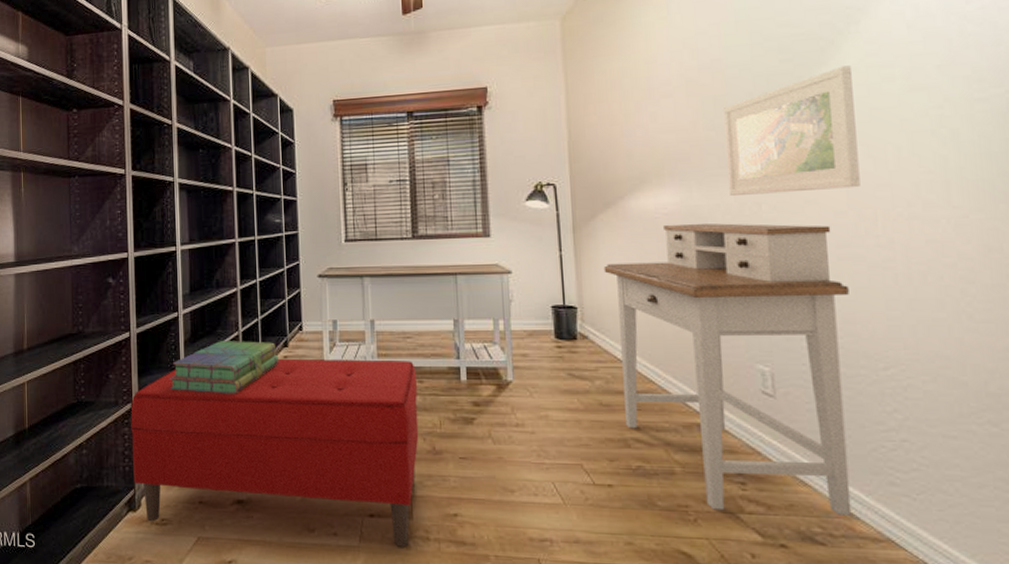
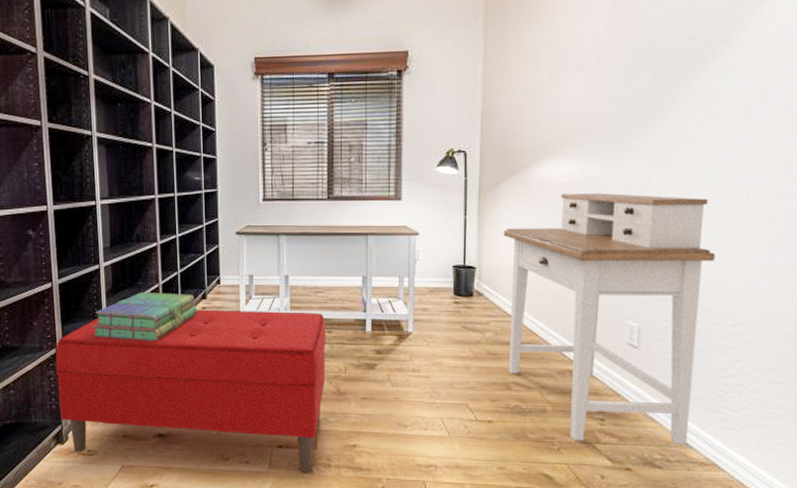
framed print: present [724,65,860,195] -> none [625,46,751,168]

